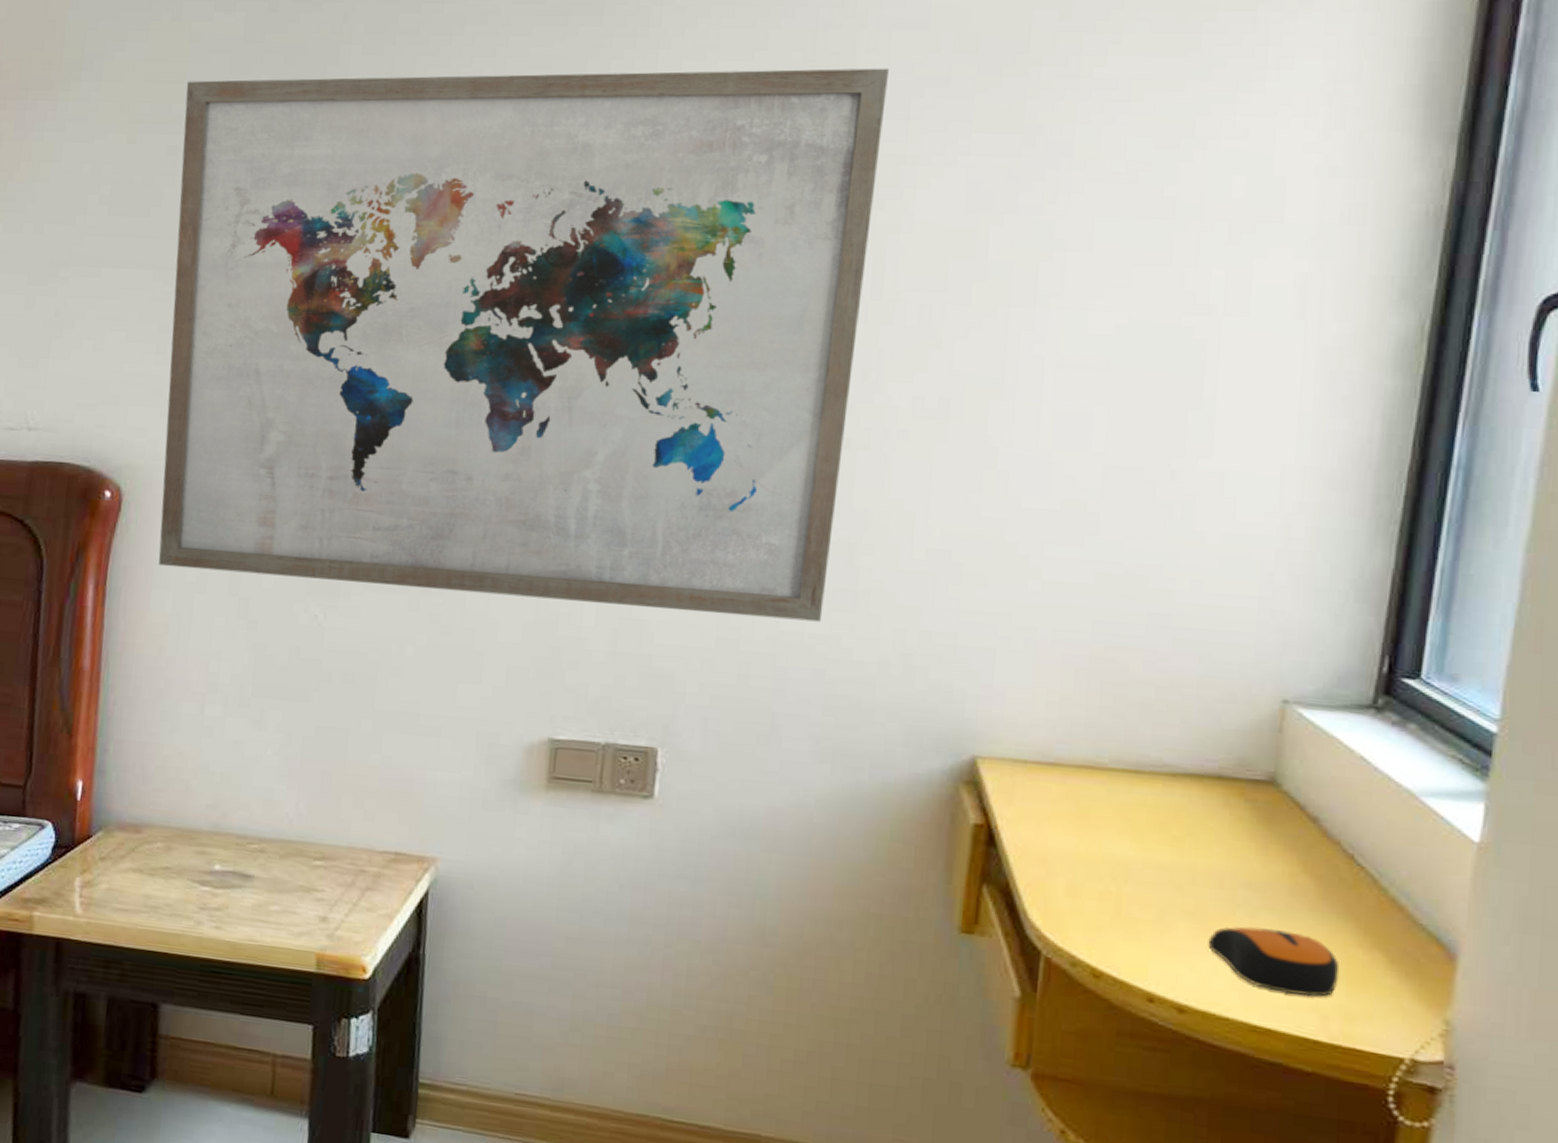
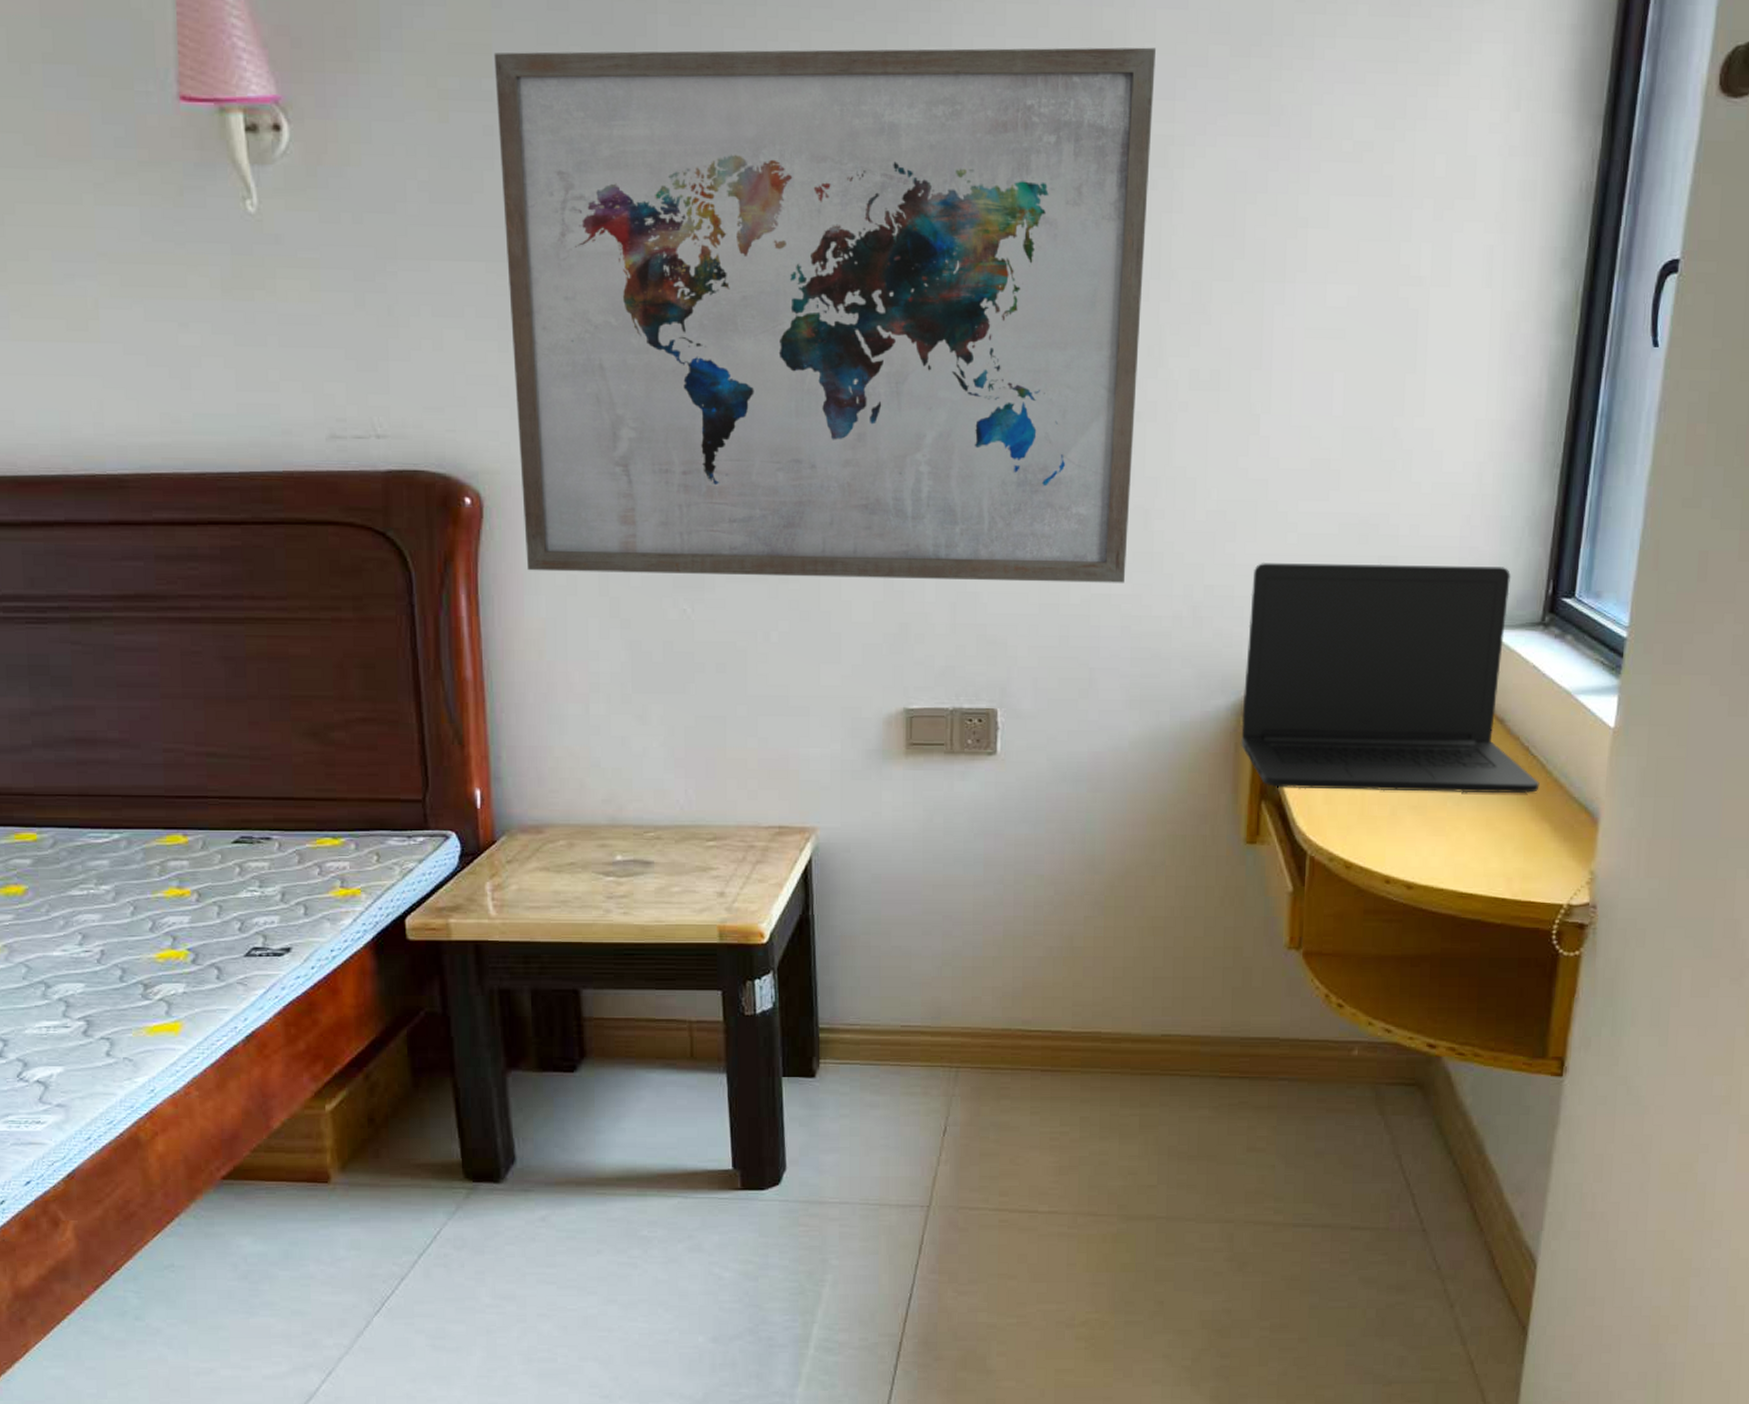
laptop: none [958,611,1369,912] -> present [1241,563,1540,793]
computer mouse: present [1208,926,1340,997] -> none [1427,813,1520,865]

